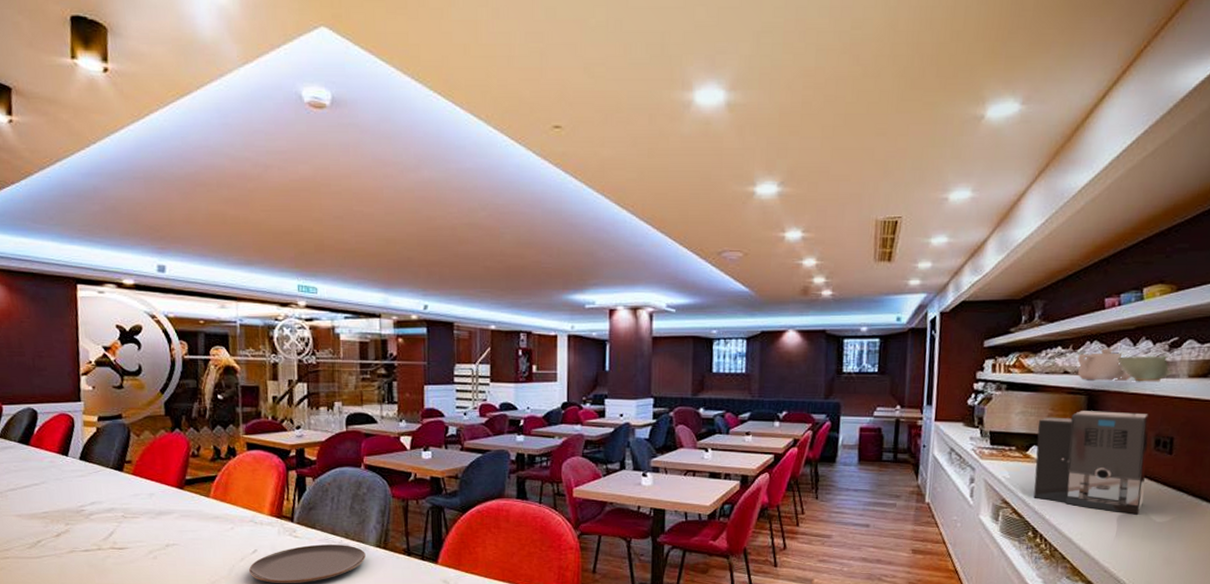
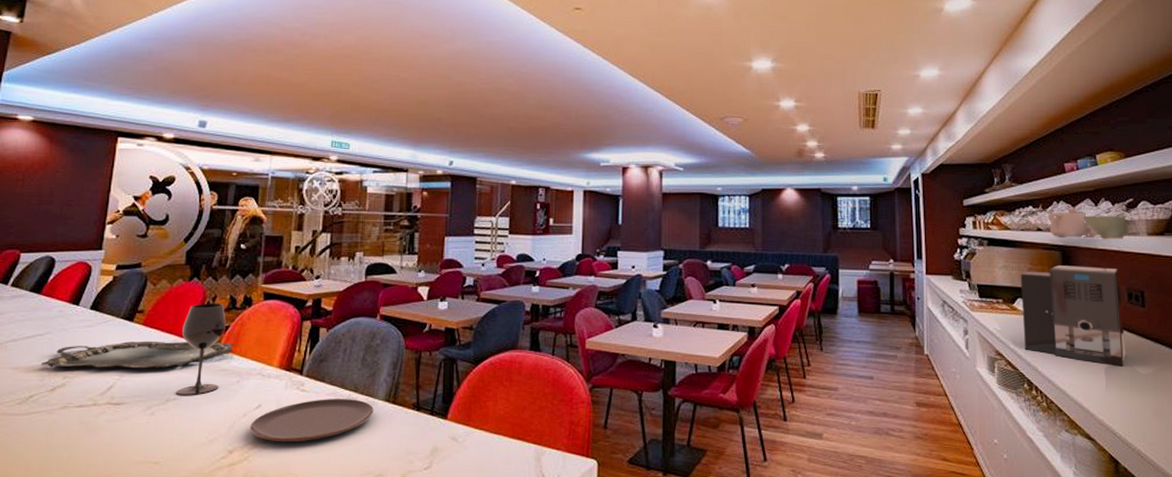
serving tray: none [42,490,224,516] -> present [41,341,235,369]
wineglass: none [171,454,214,541] -> present [175,303,226,395]

